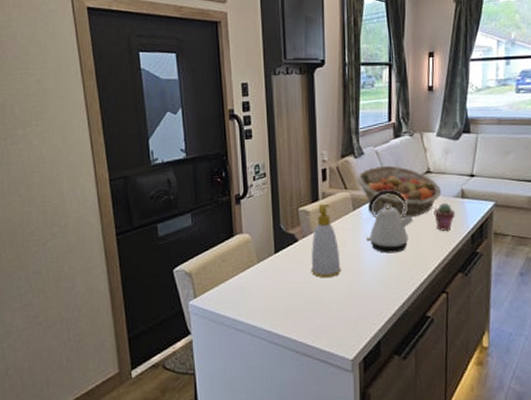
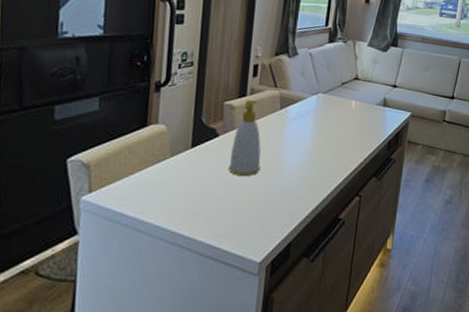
fruit basket: present [357,165,442,218] -> none [288,68,367,121]
kettle: present [366,190,413,253] -> none [289,92,337,155]
potted succulent: present [434,203,455,231] -> none [357,110,376,136]

